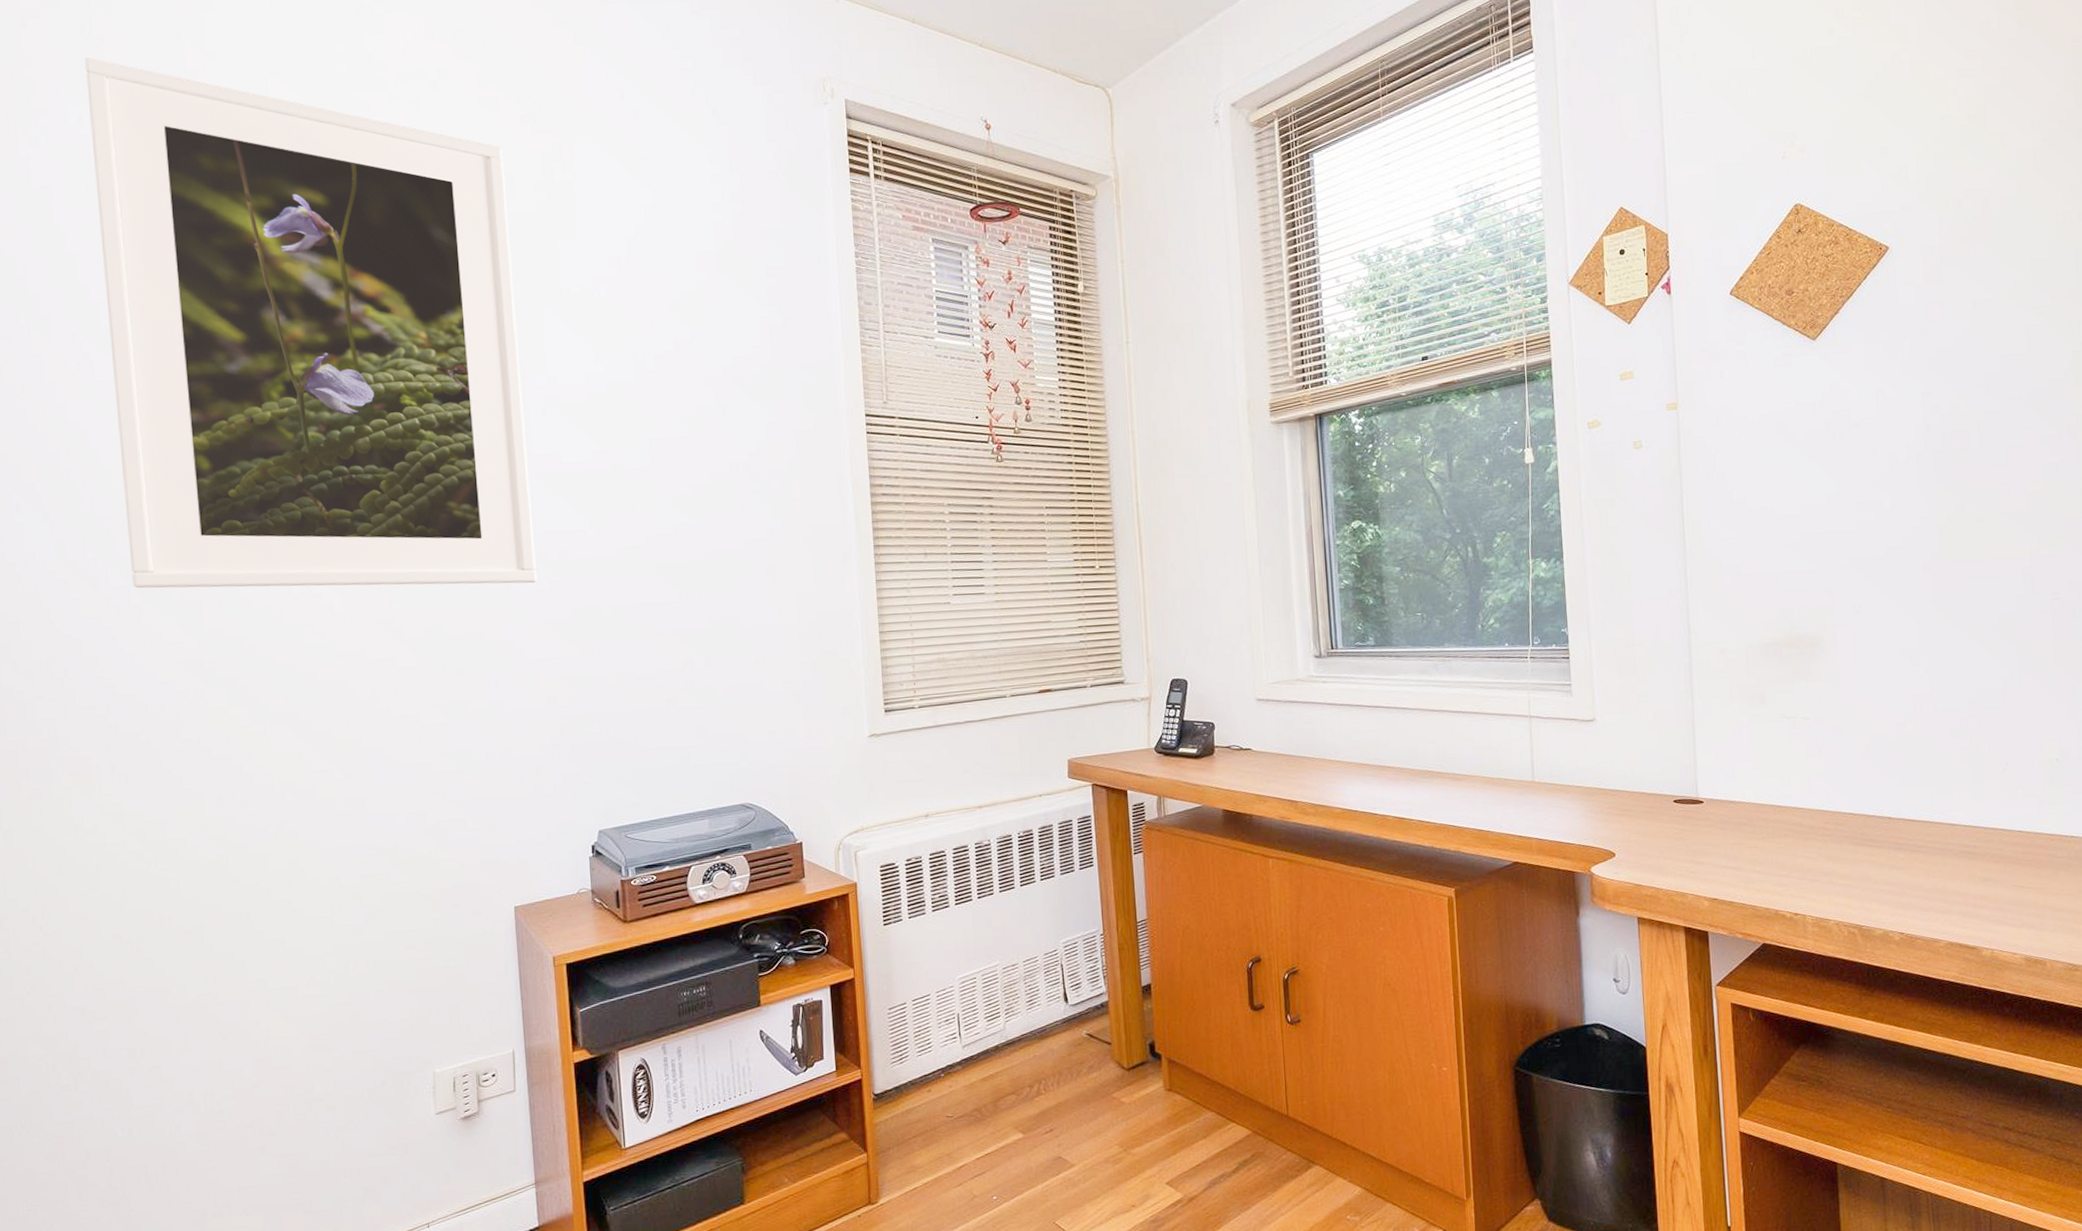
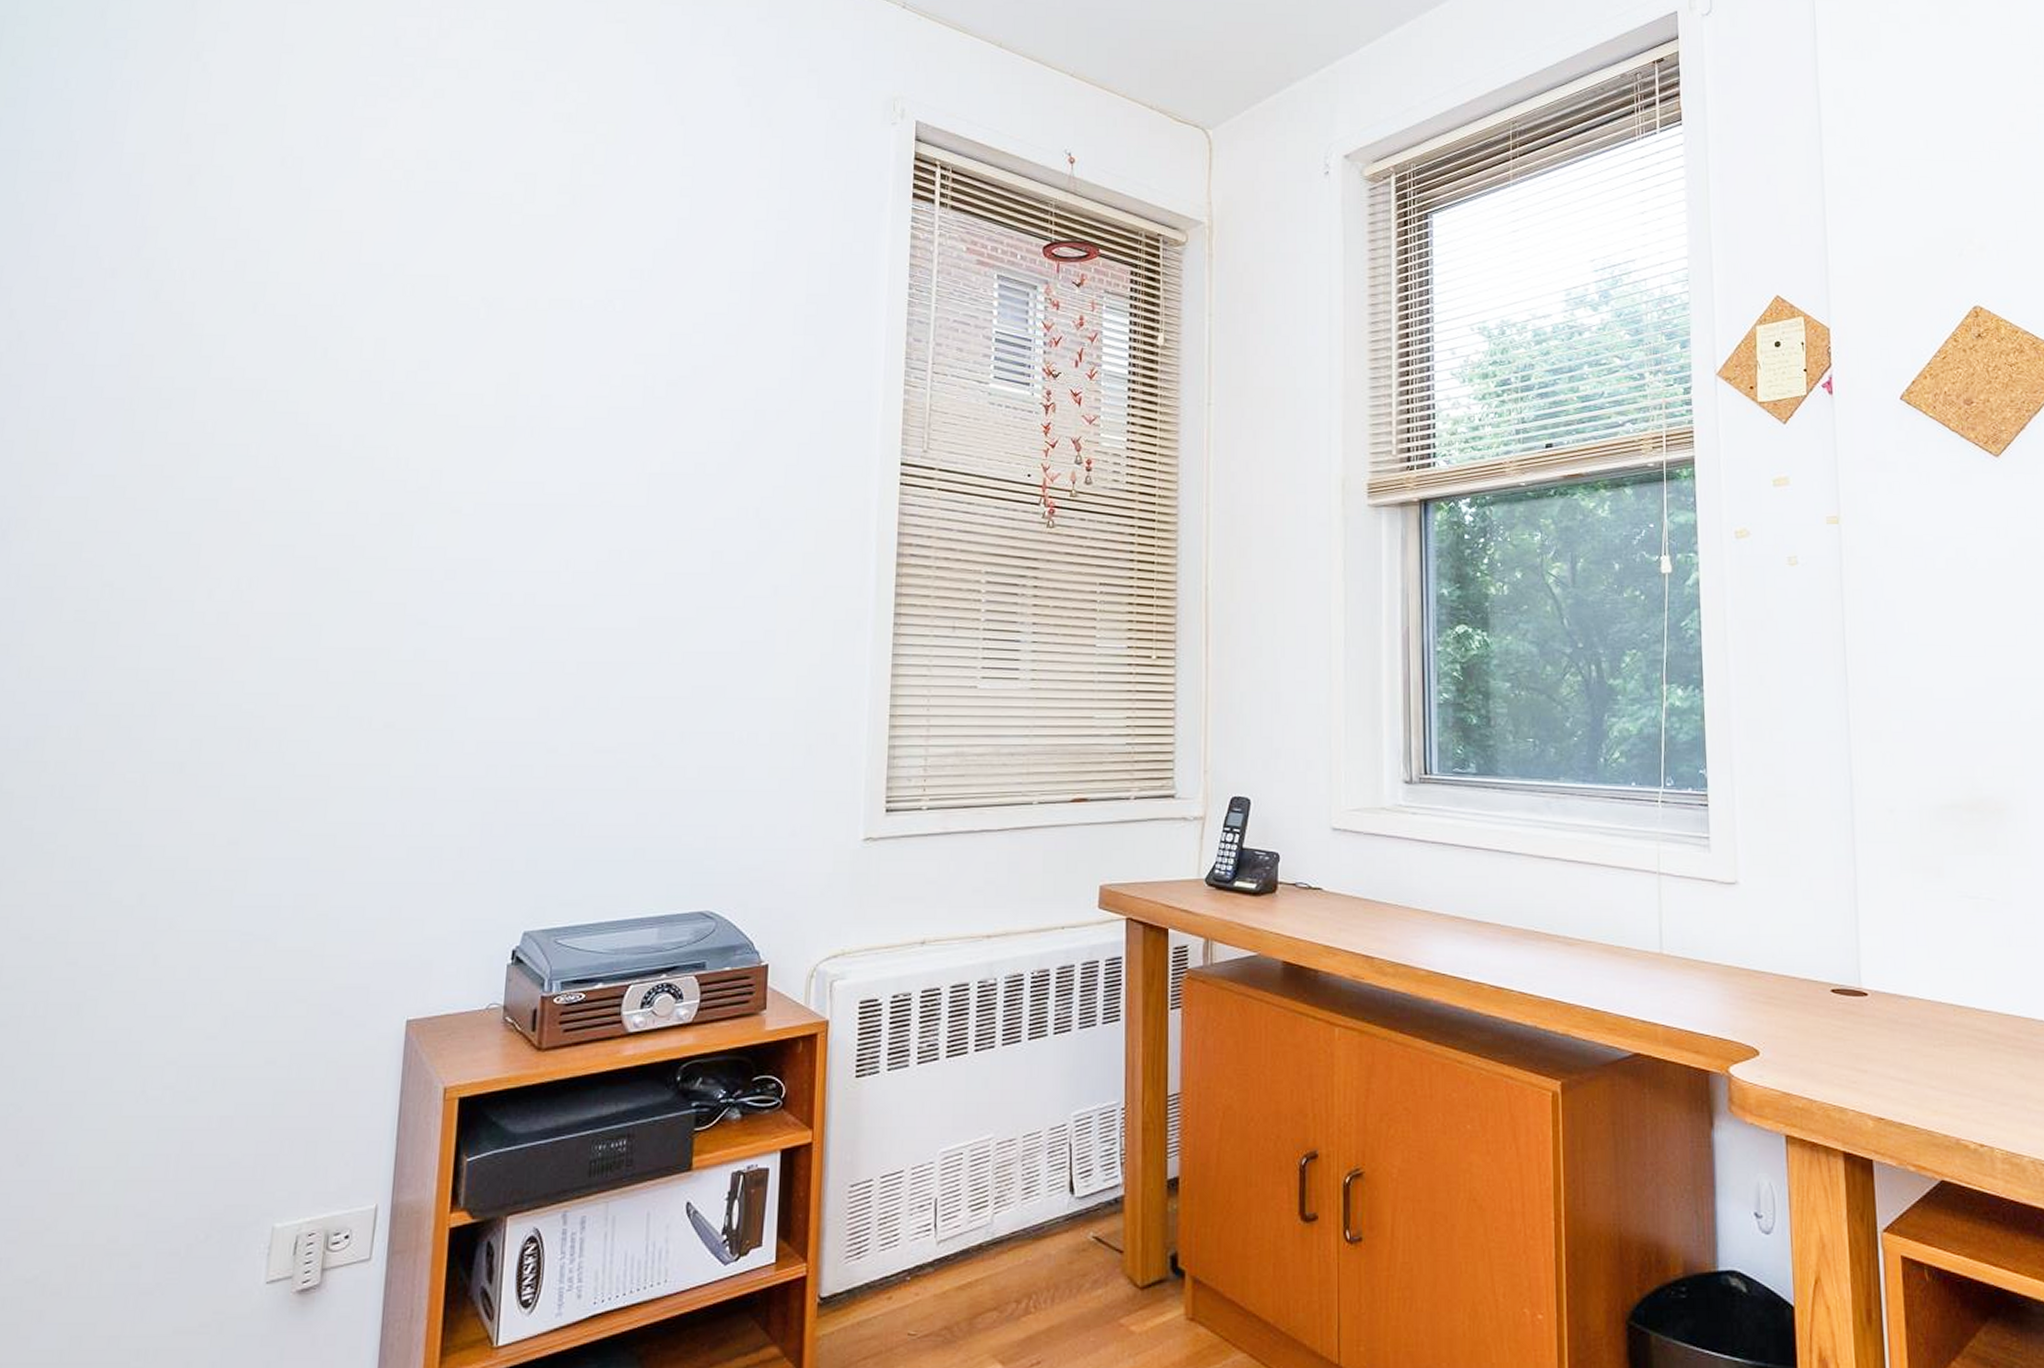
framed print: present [85,57,538,589] -> none [21,19,529,629]

